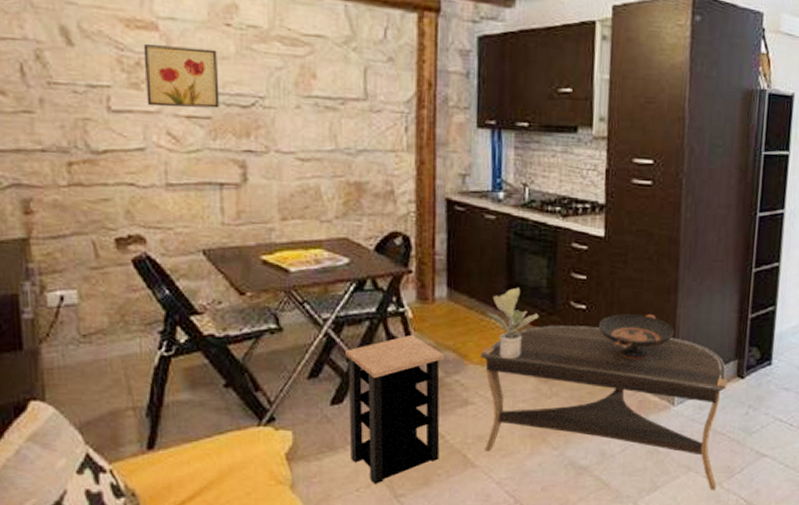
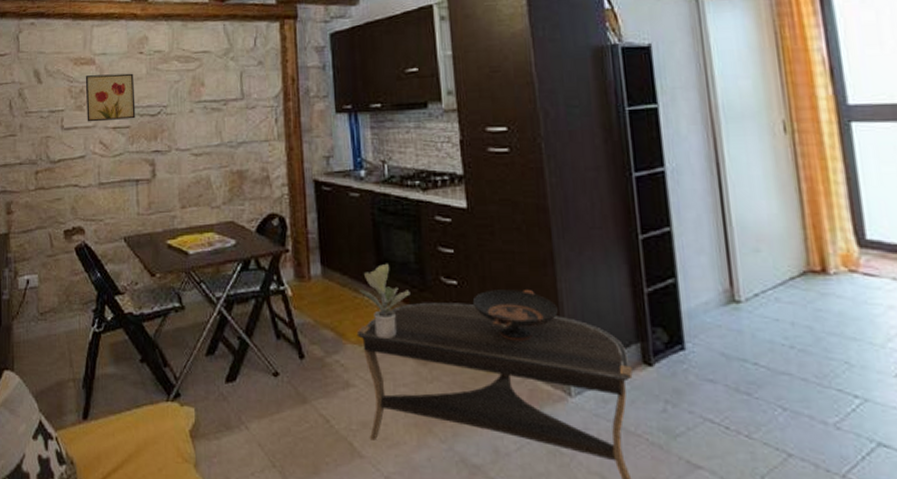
side table: present [345,334,445,484] -> none [236,312,326,469]

